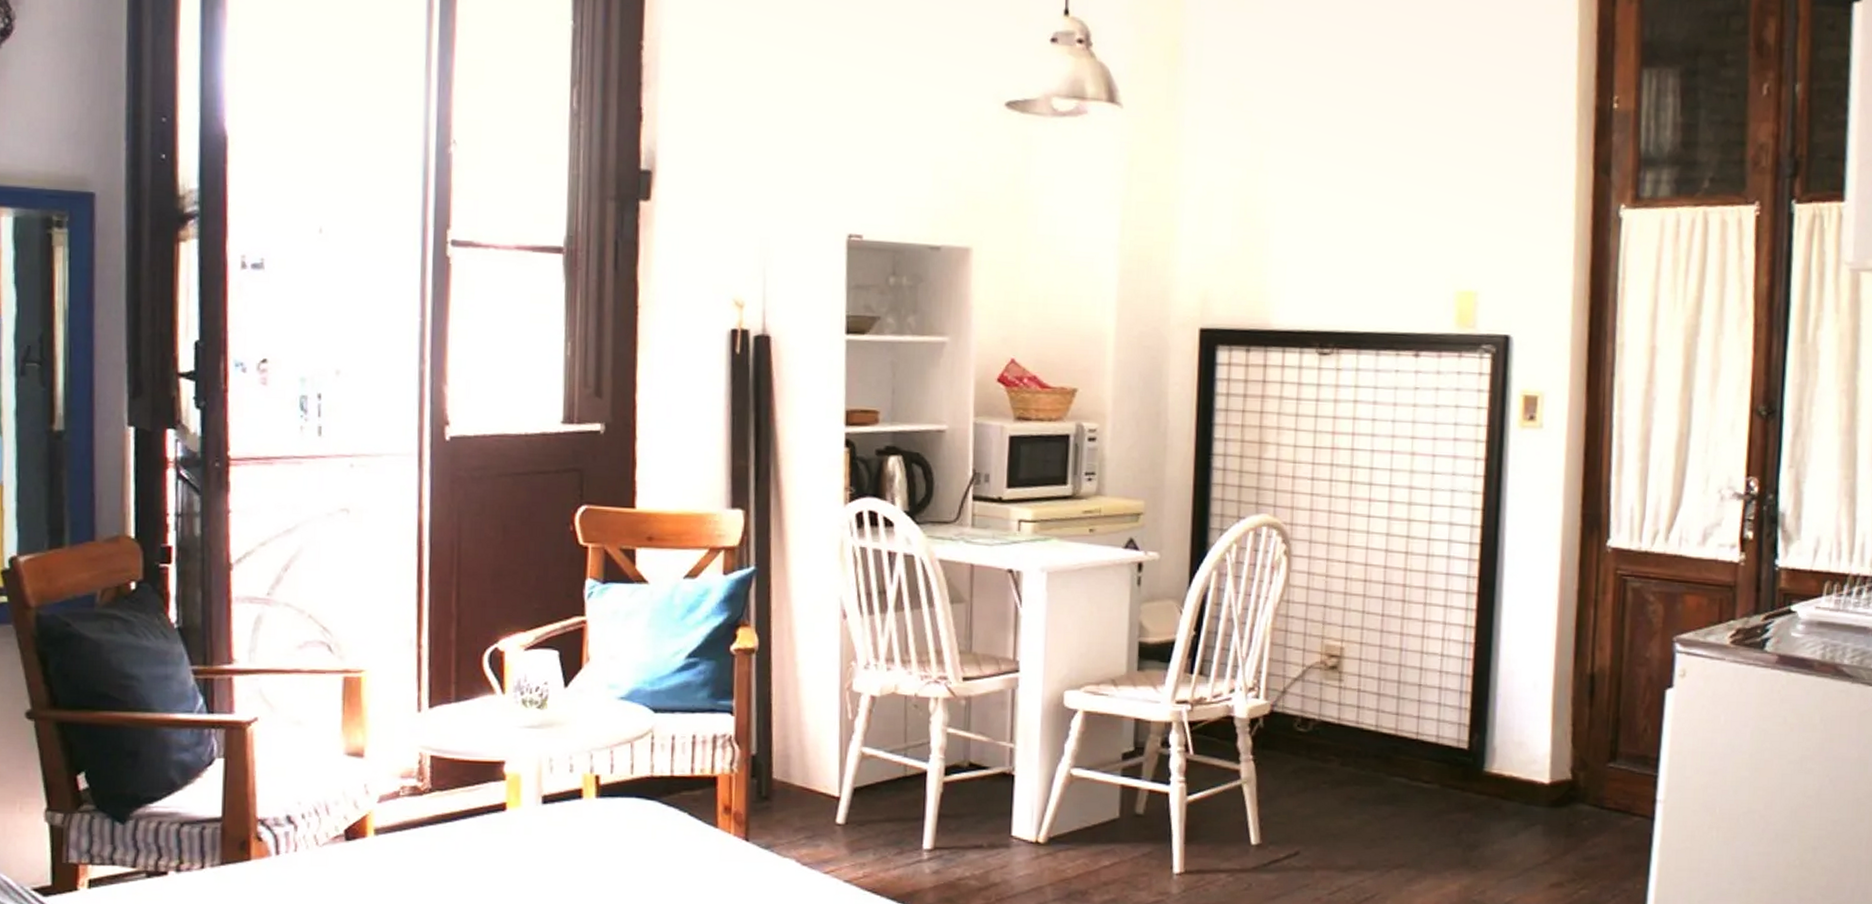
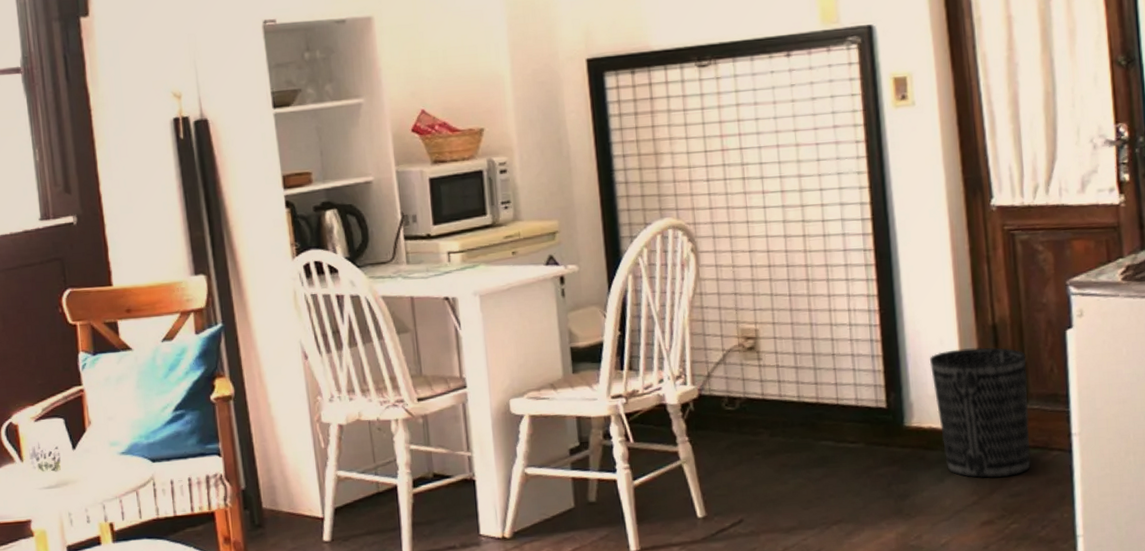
wastebasket: none [1519,695,1621,839] -> present [929,347,1031,479]

